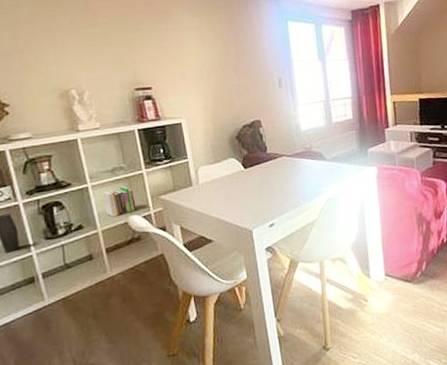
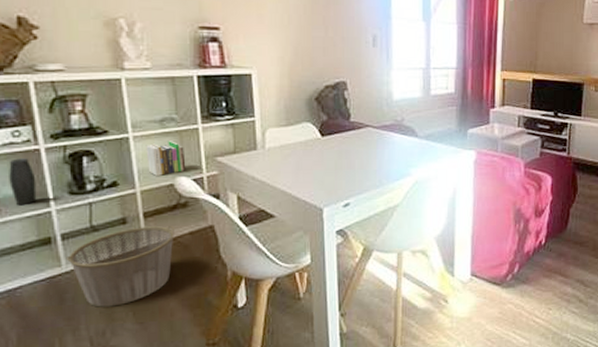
basket: none [47,257,133,332] -> present [65,226,174,307]

